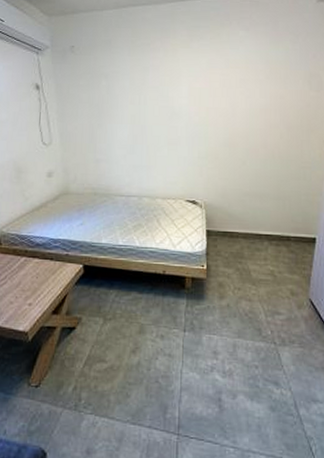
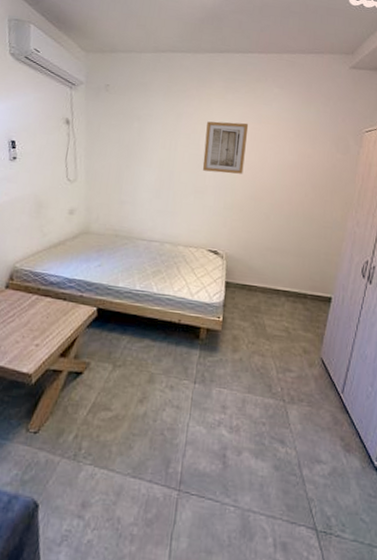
wall art: none [173,69,217,123] -> present [202,121,249,174]

